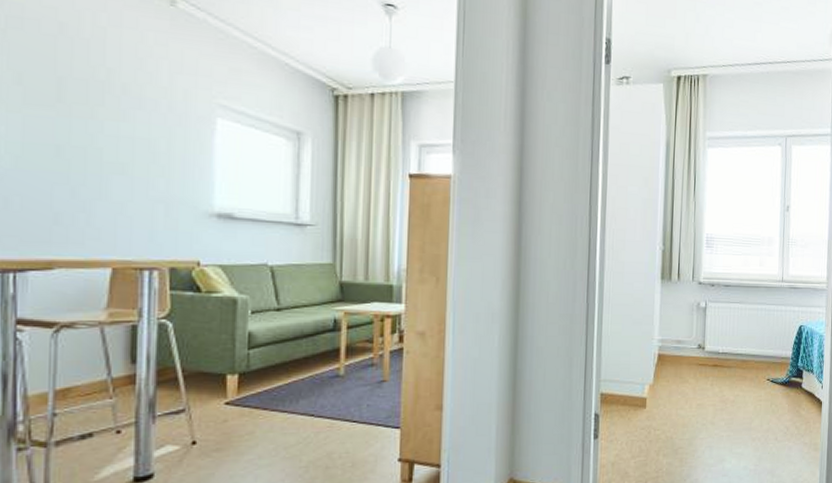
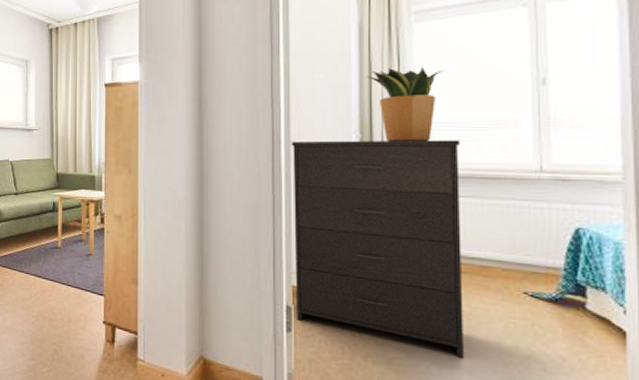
dresser: none [603,251,734,440] -> present [291,139,465,359]
potted plant: none [671,185,727,255] -> present [367,66,445,142]

